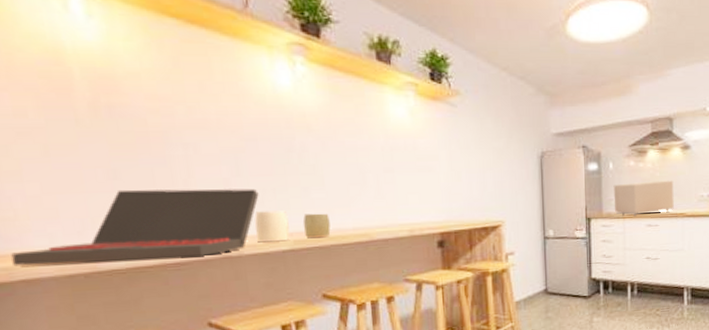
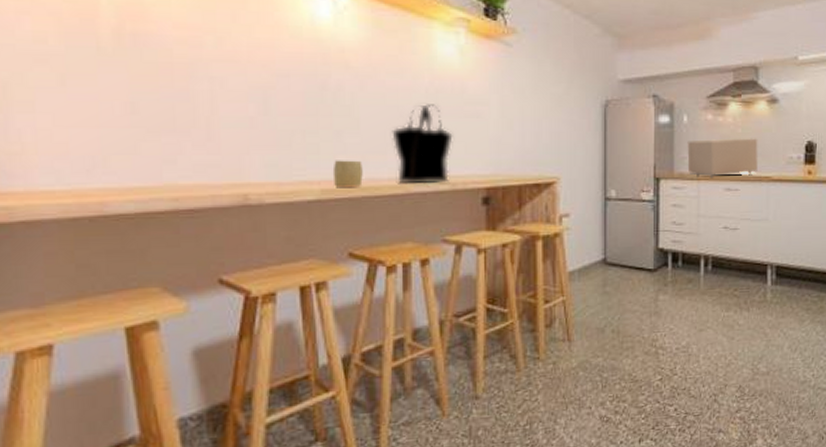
laptop: present [11,188,259,267] -> none [13,125,287,206]
mug: present [254,210,290,243] -> none [279,155,317,191]
tote bag: none [353,161,409,233] -> present [392,104,453,185]

